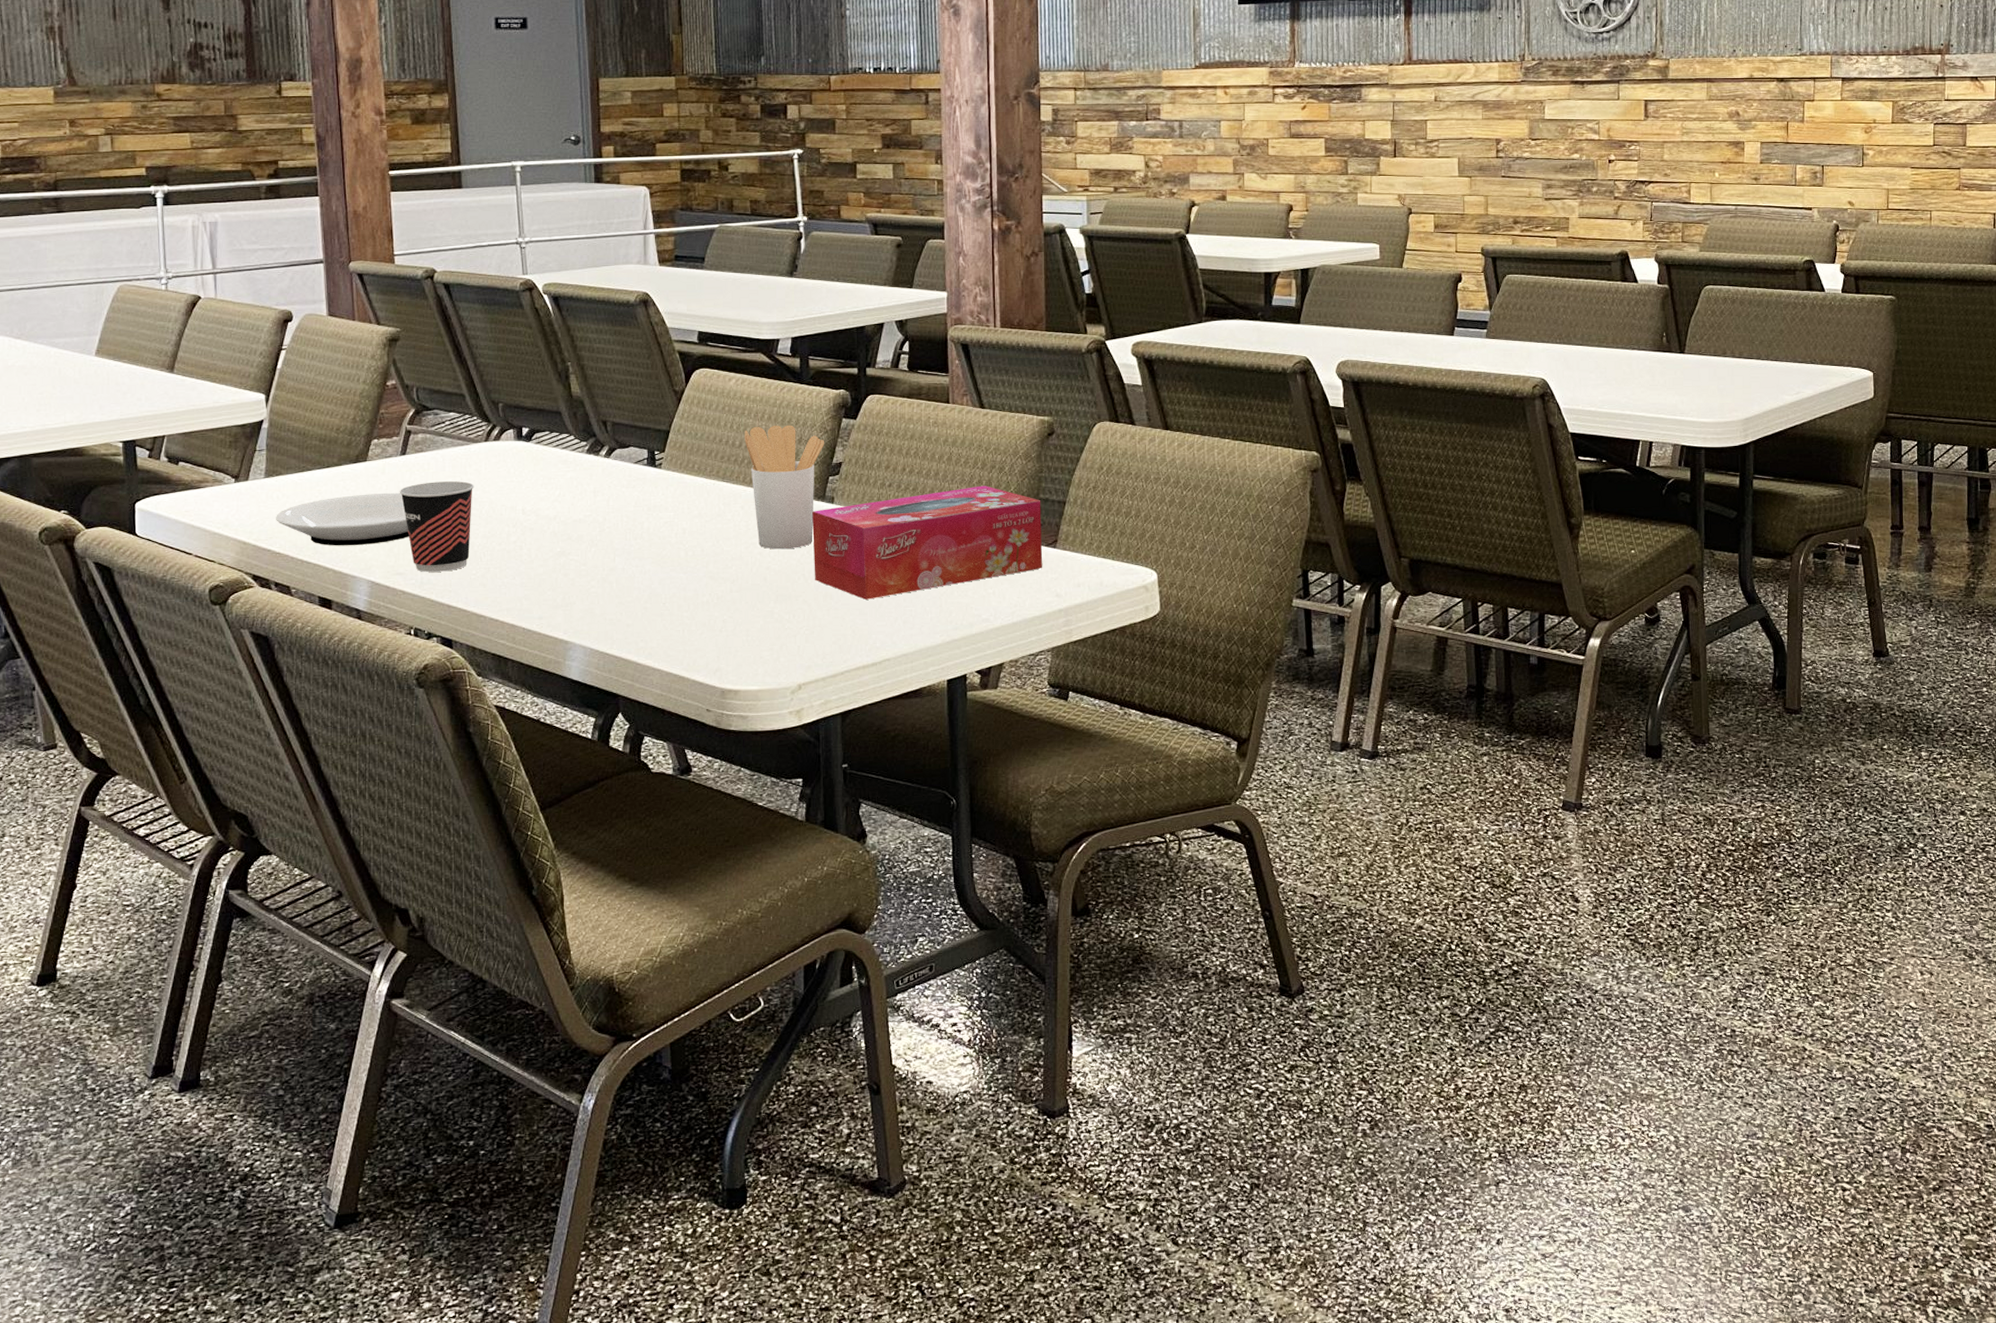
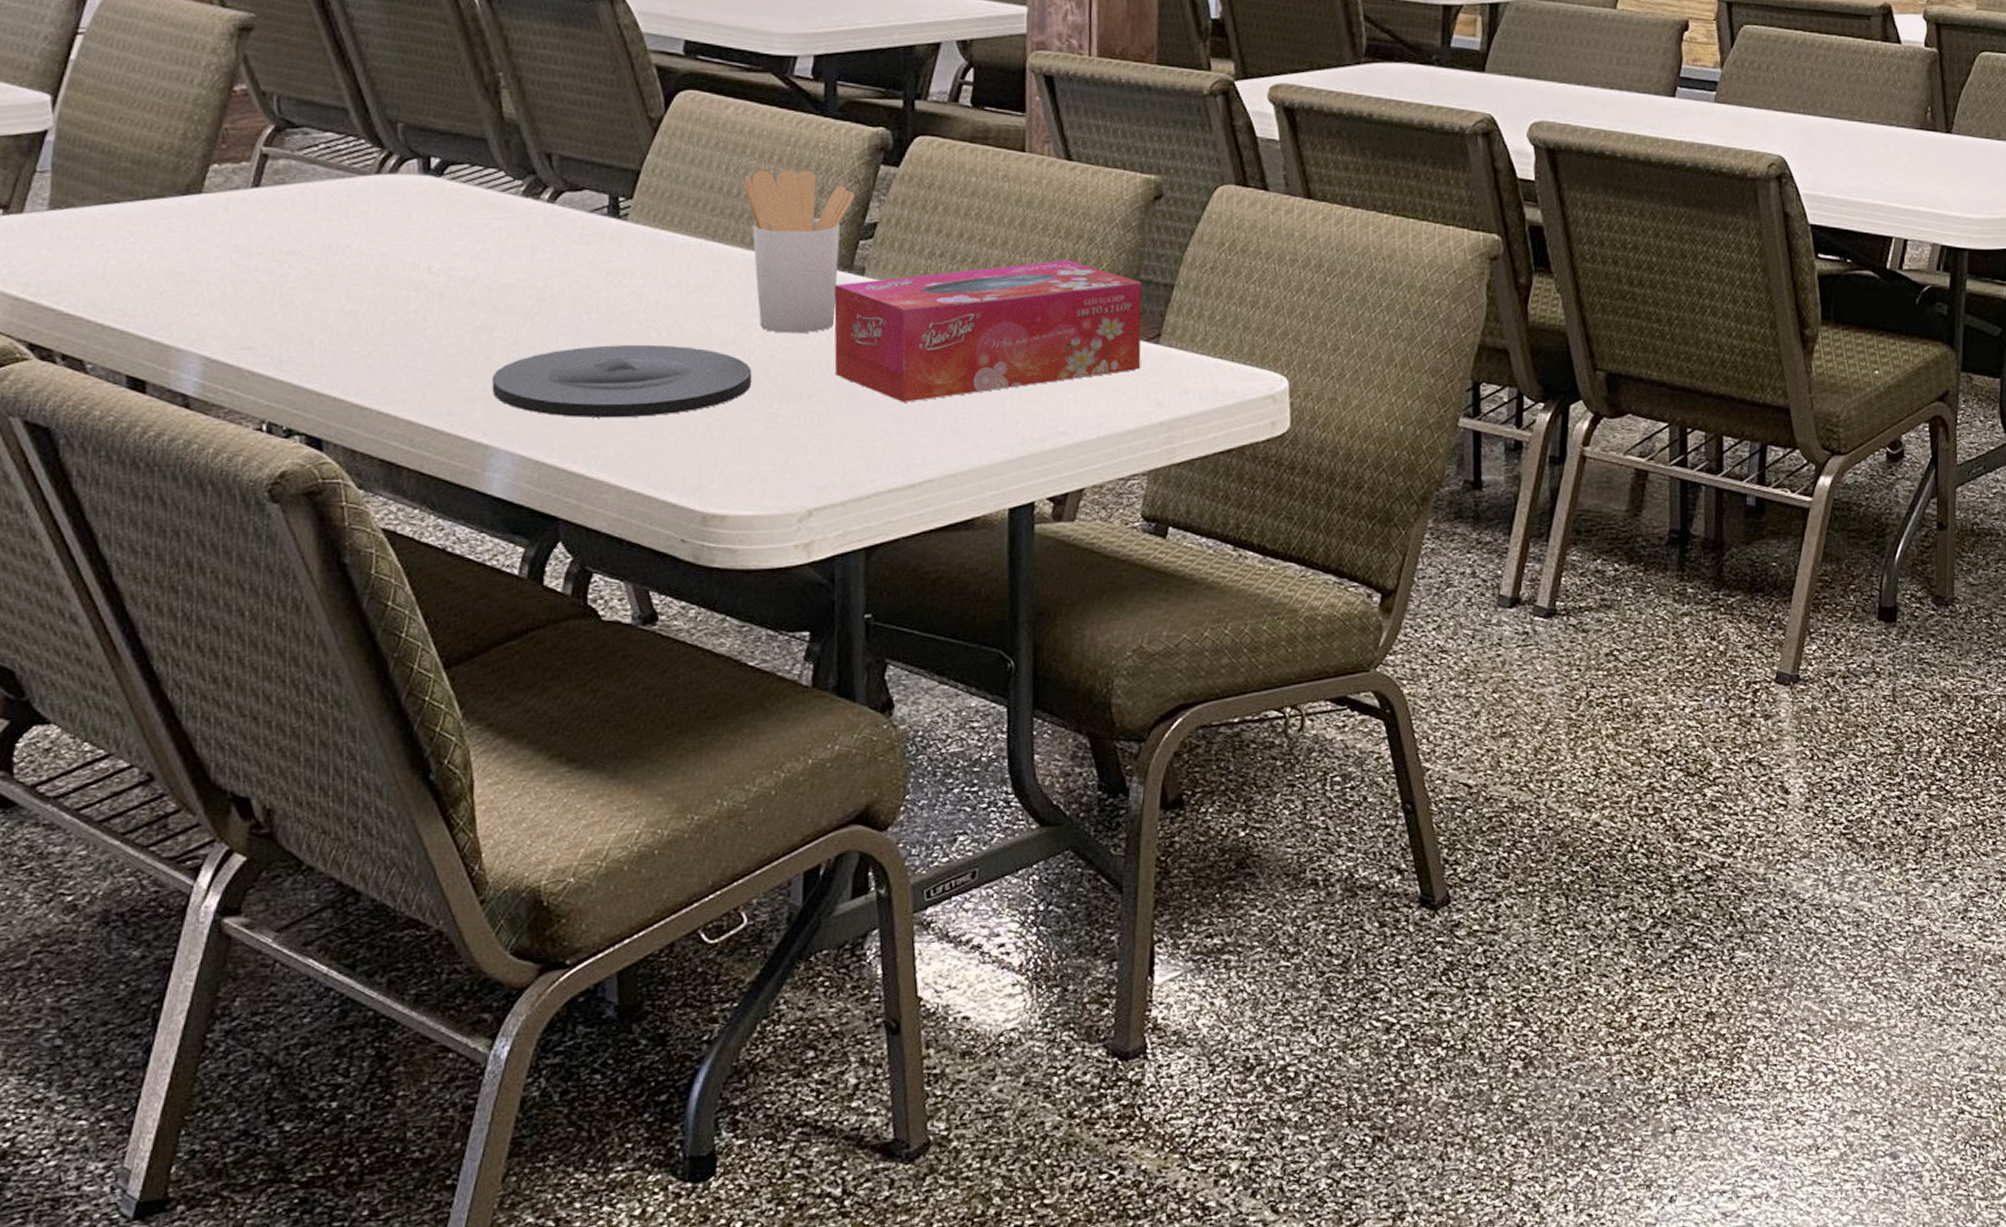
plate: present [276,492,409,546] -> none [64,237,263,308]
cup: present [399,481,474,572] -> none [249,225,359,348]
plate: none [569,561,754,618] -> present [492,344,752,418]

